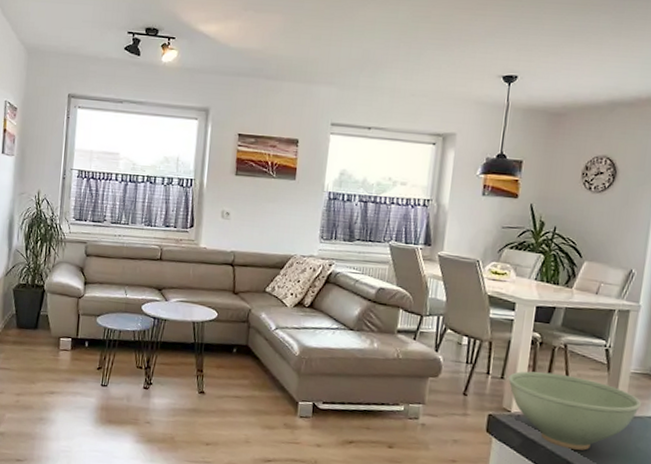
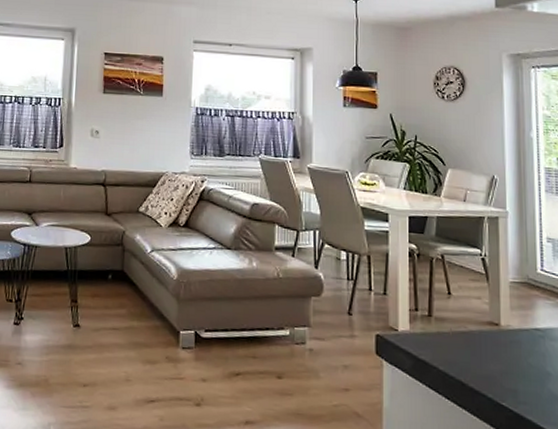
bowl: present [508,371,642,451] -> none [391,285,526,370]

